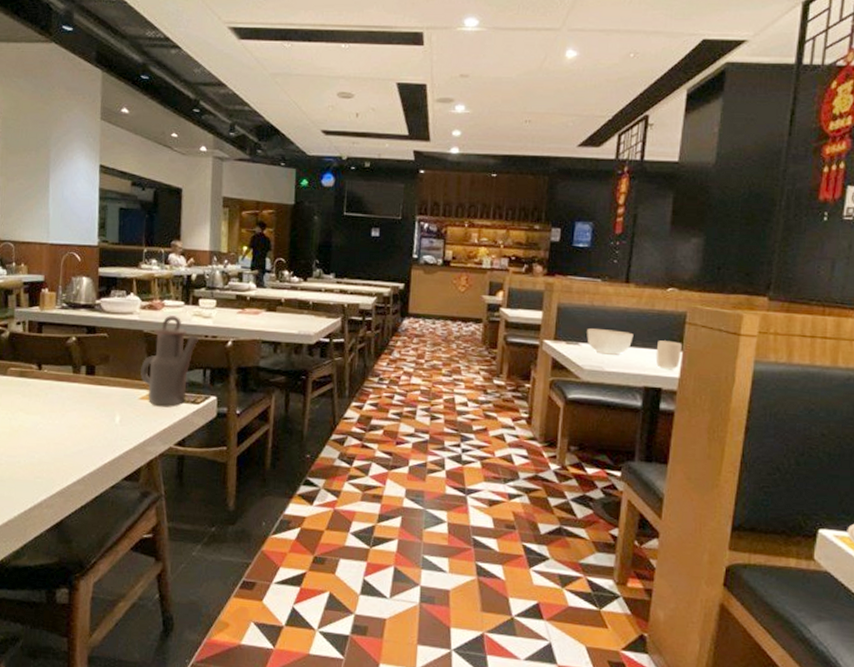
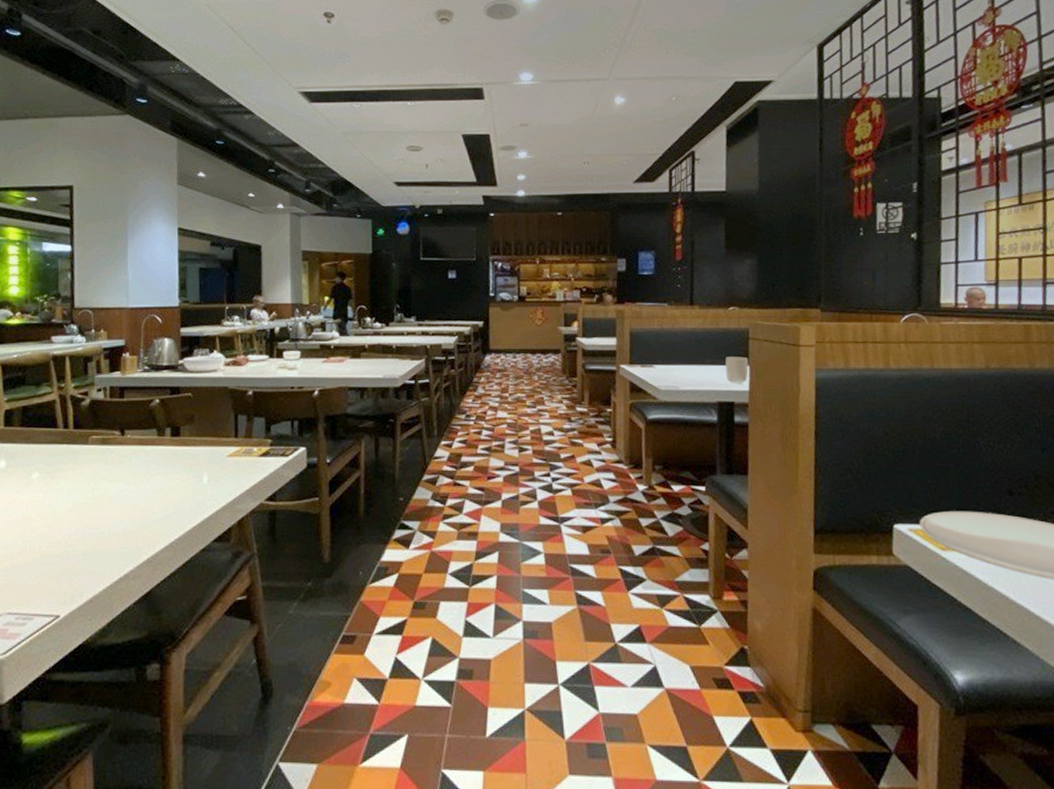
teapot: present [140,315,201,408] -> none [226,370,287,463]
bowl: present [587,328,634,356] -> none [659,350,703,375]

